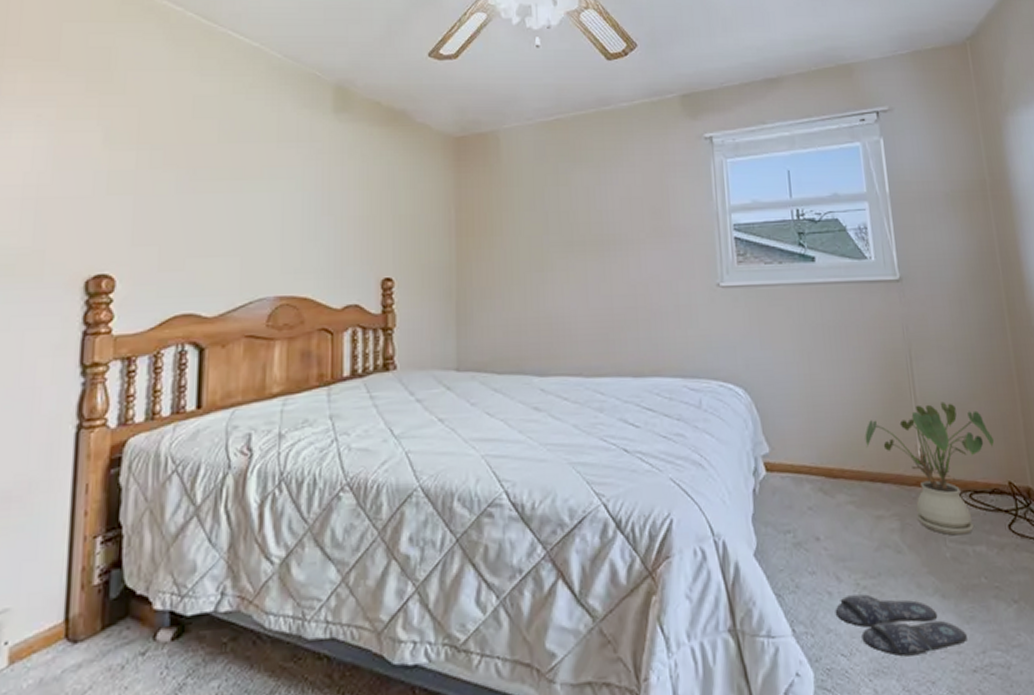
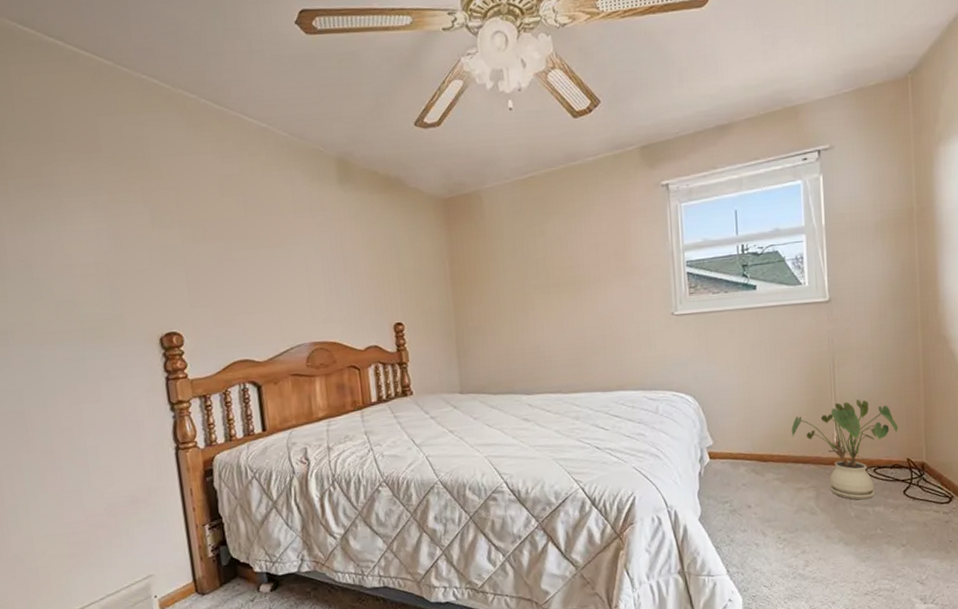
slippers: present [835,594,967,657] -> none [760,544,862,586]

